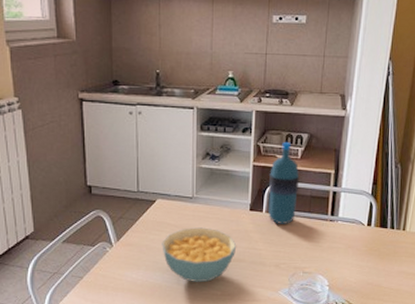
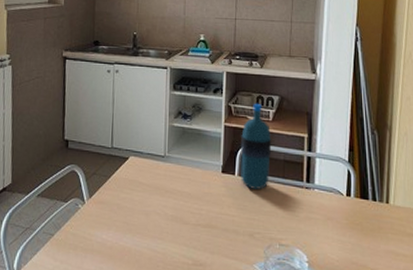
cereal bowl: present [162,227,237,283] -> none [133,188,209,249]

